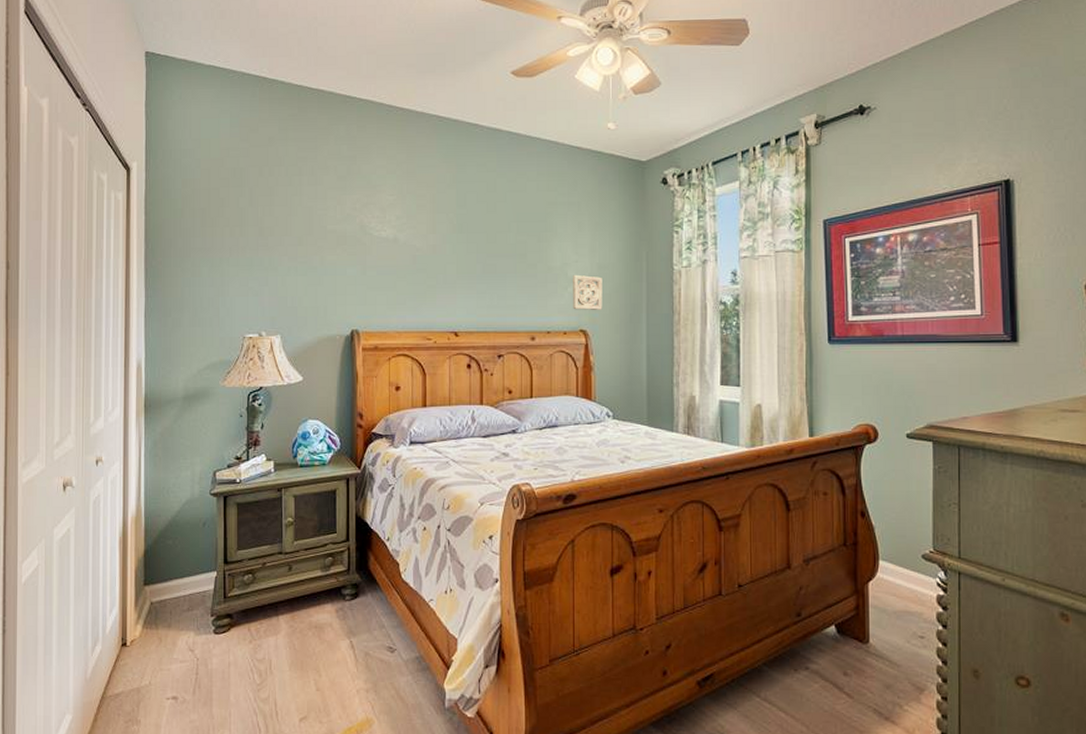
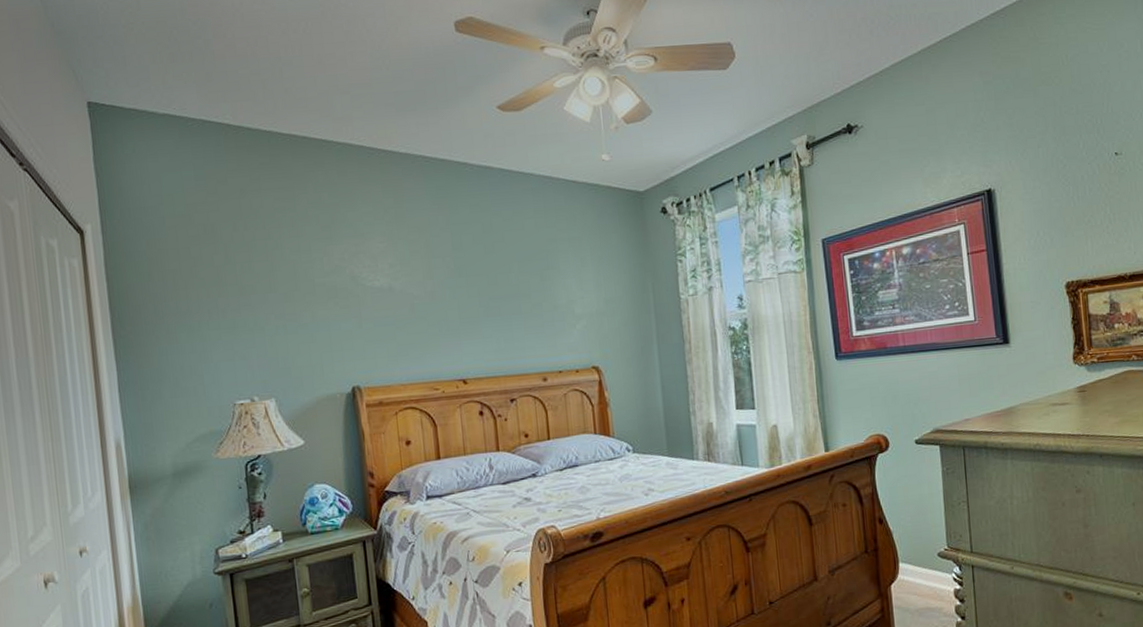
wall ornament: present [573,274,603,310] -> none [580,311,613,347]

